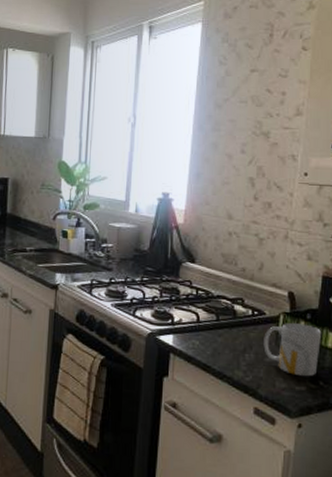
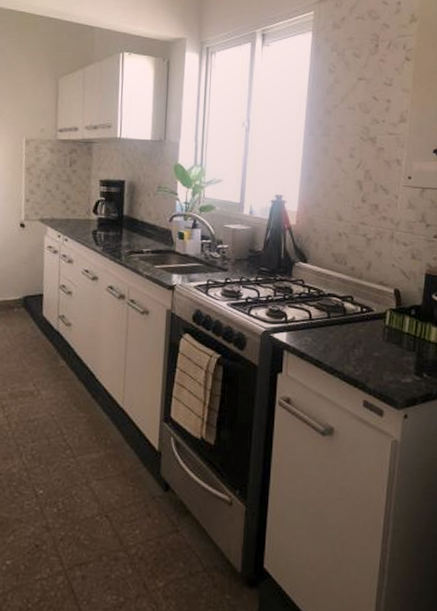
mug: present [263,323,322,377] -> none [372,319,426,370]

